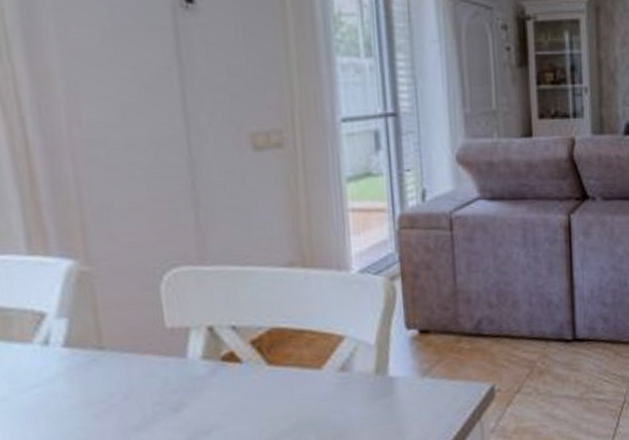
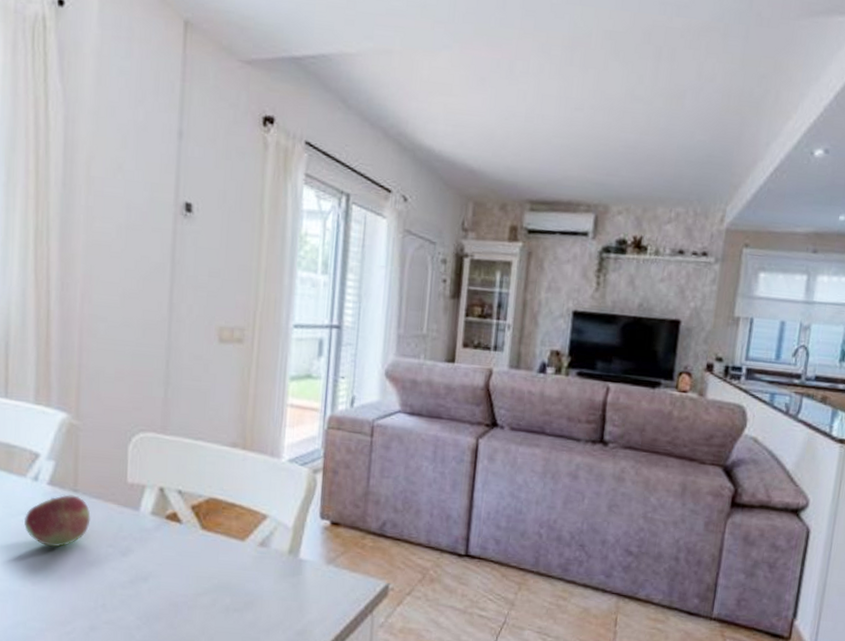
fruit: none [39,353,127,418] -> present [24,495,91,547]

